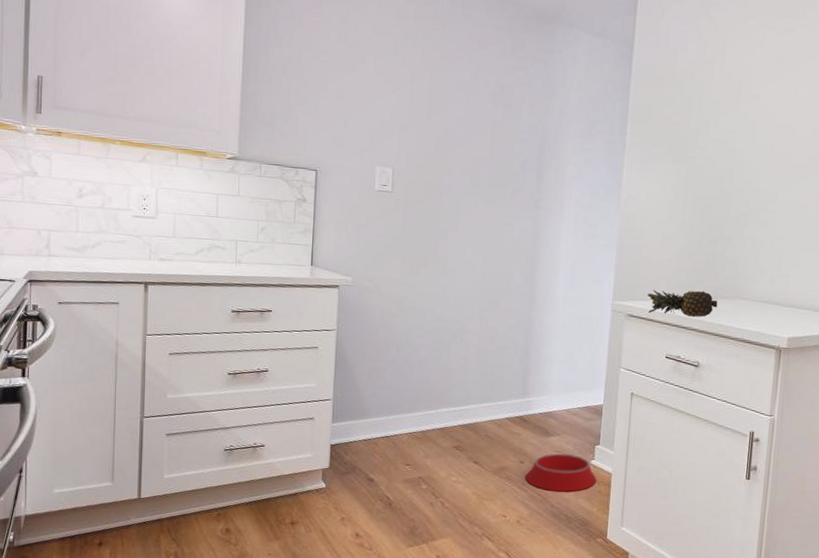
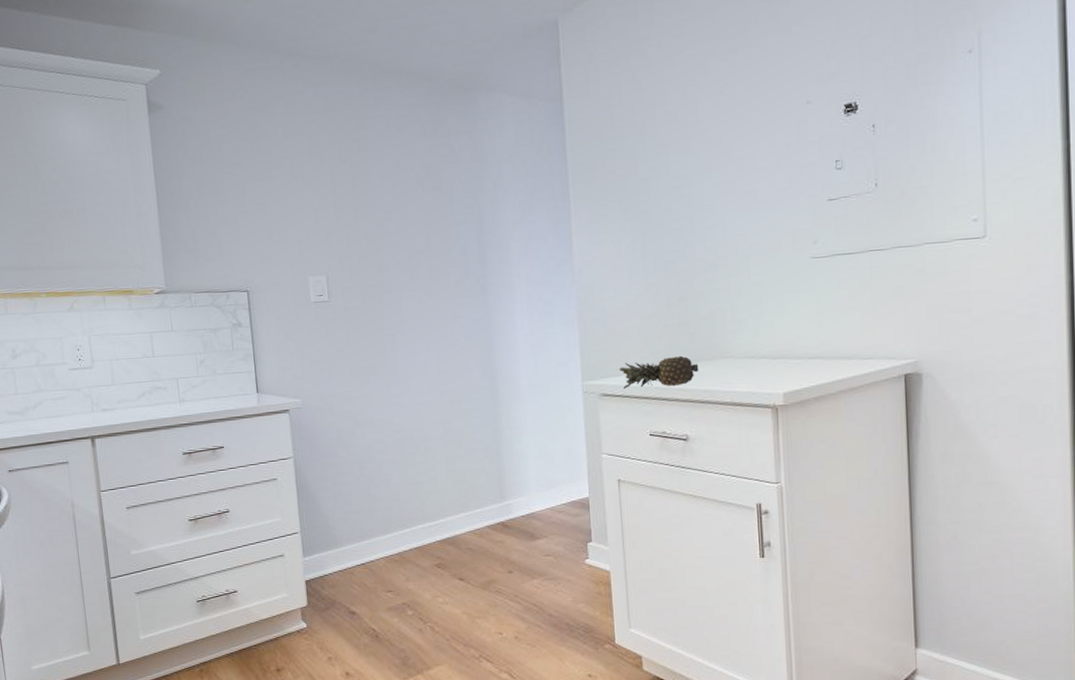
pet bowl: present [525,453,597,492] -> none [516,556,595,599]

